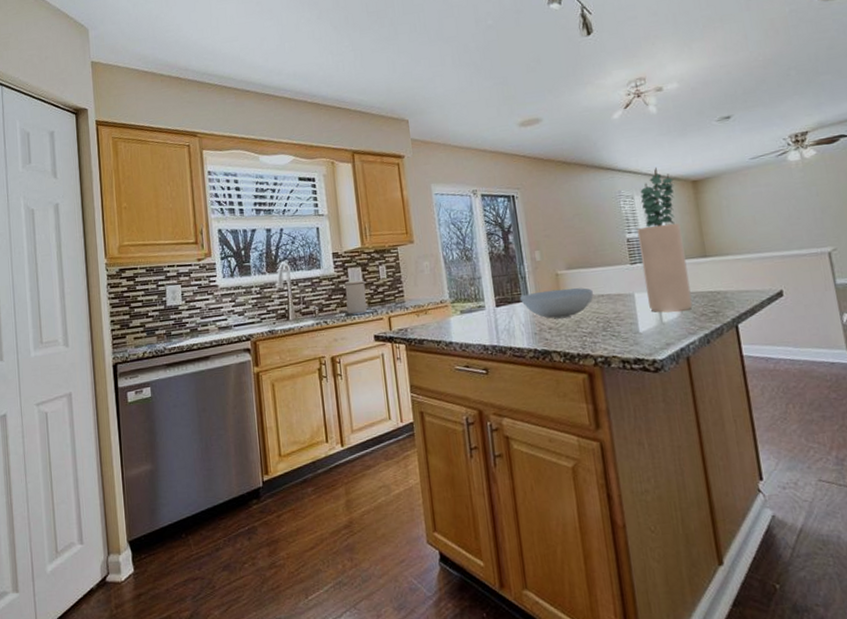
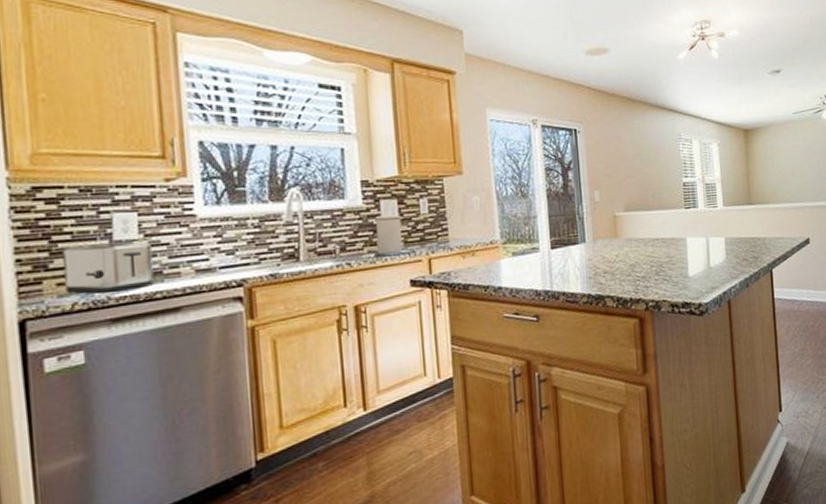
toaster: none [137,307,192,346] -> present [62,242,154,294]
bowl: present [520,287,594,318] -> none [577,230,649,262]
vase: present [636,168,693,313] -> none [693,113,737,258]

